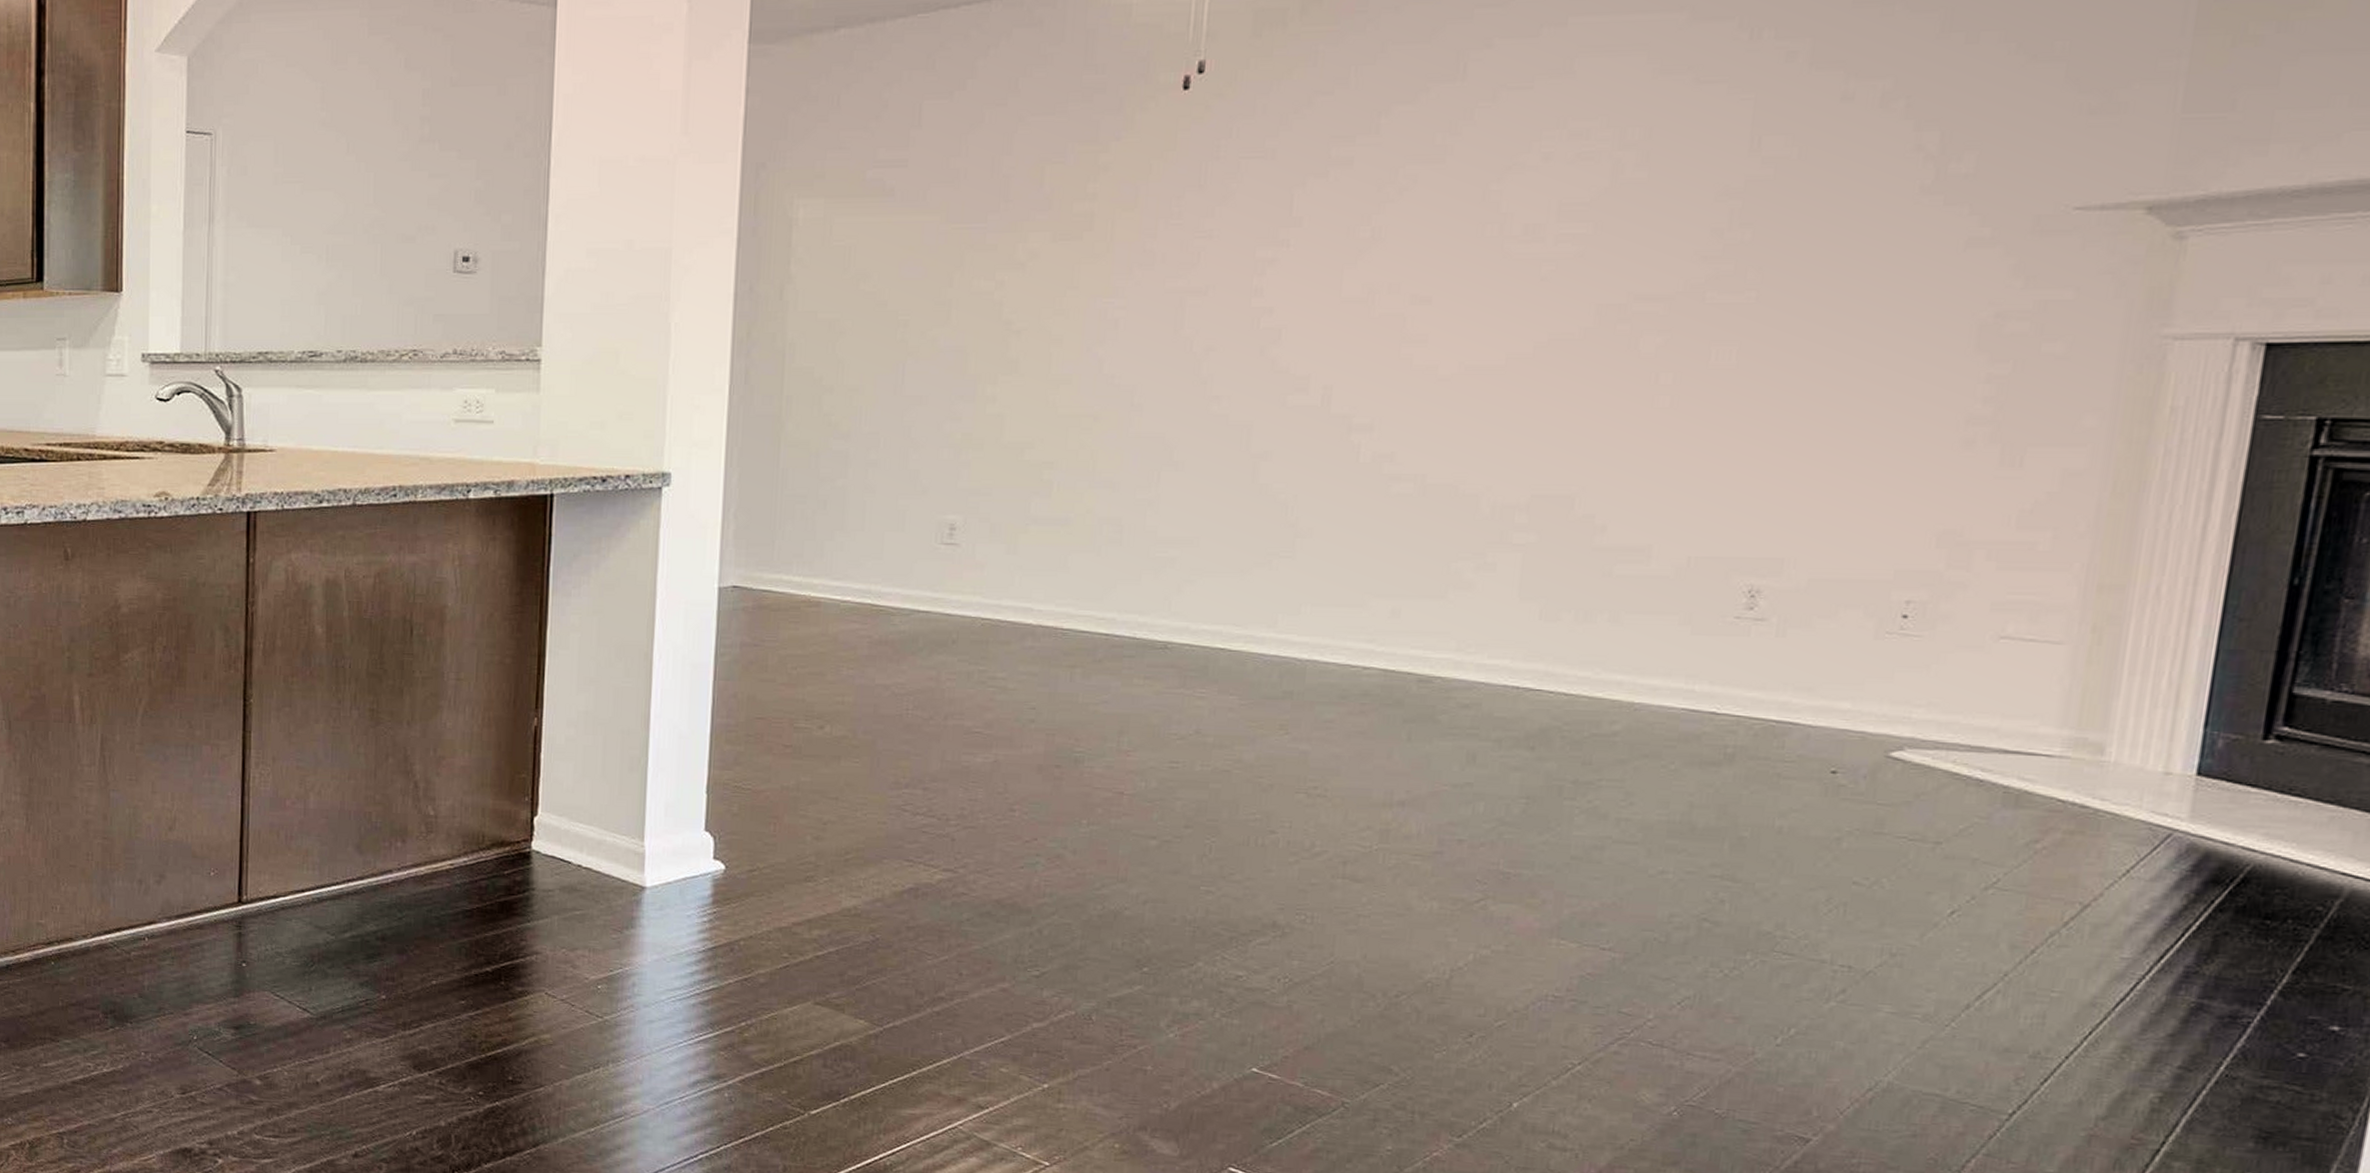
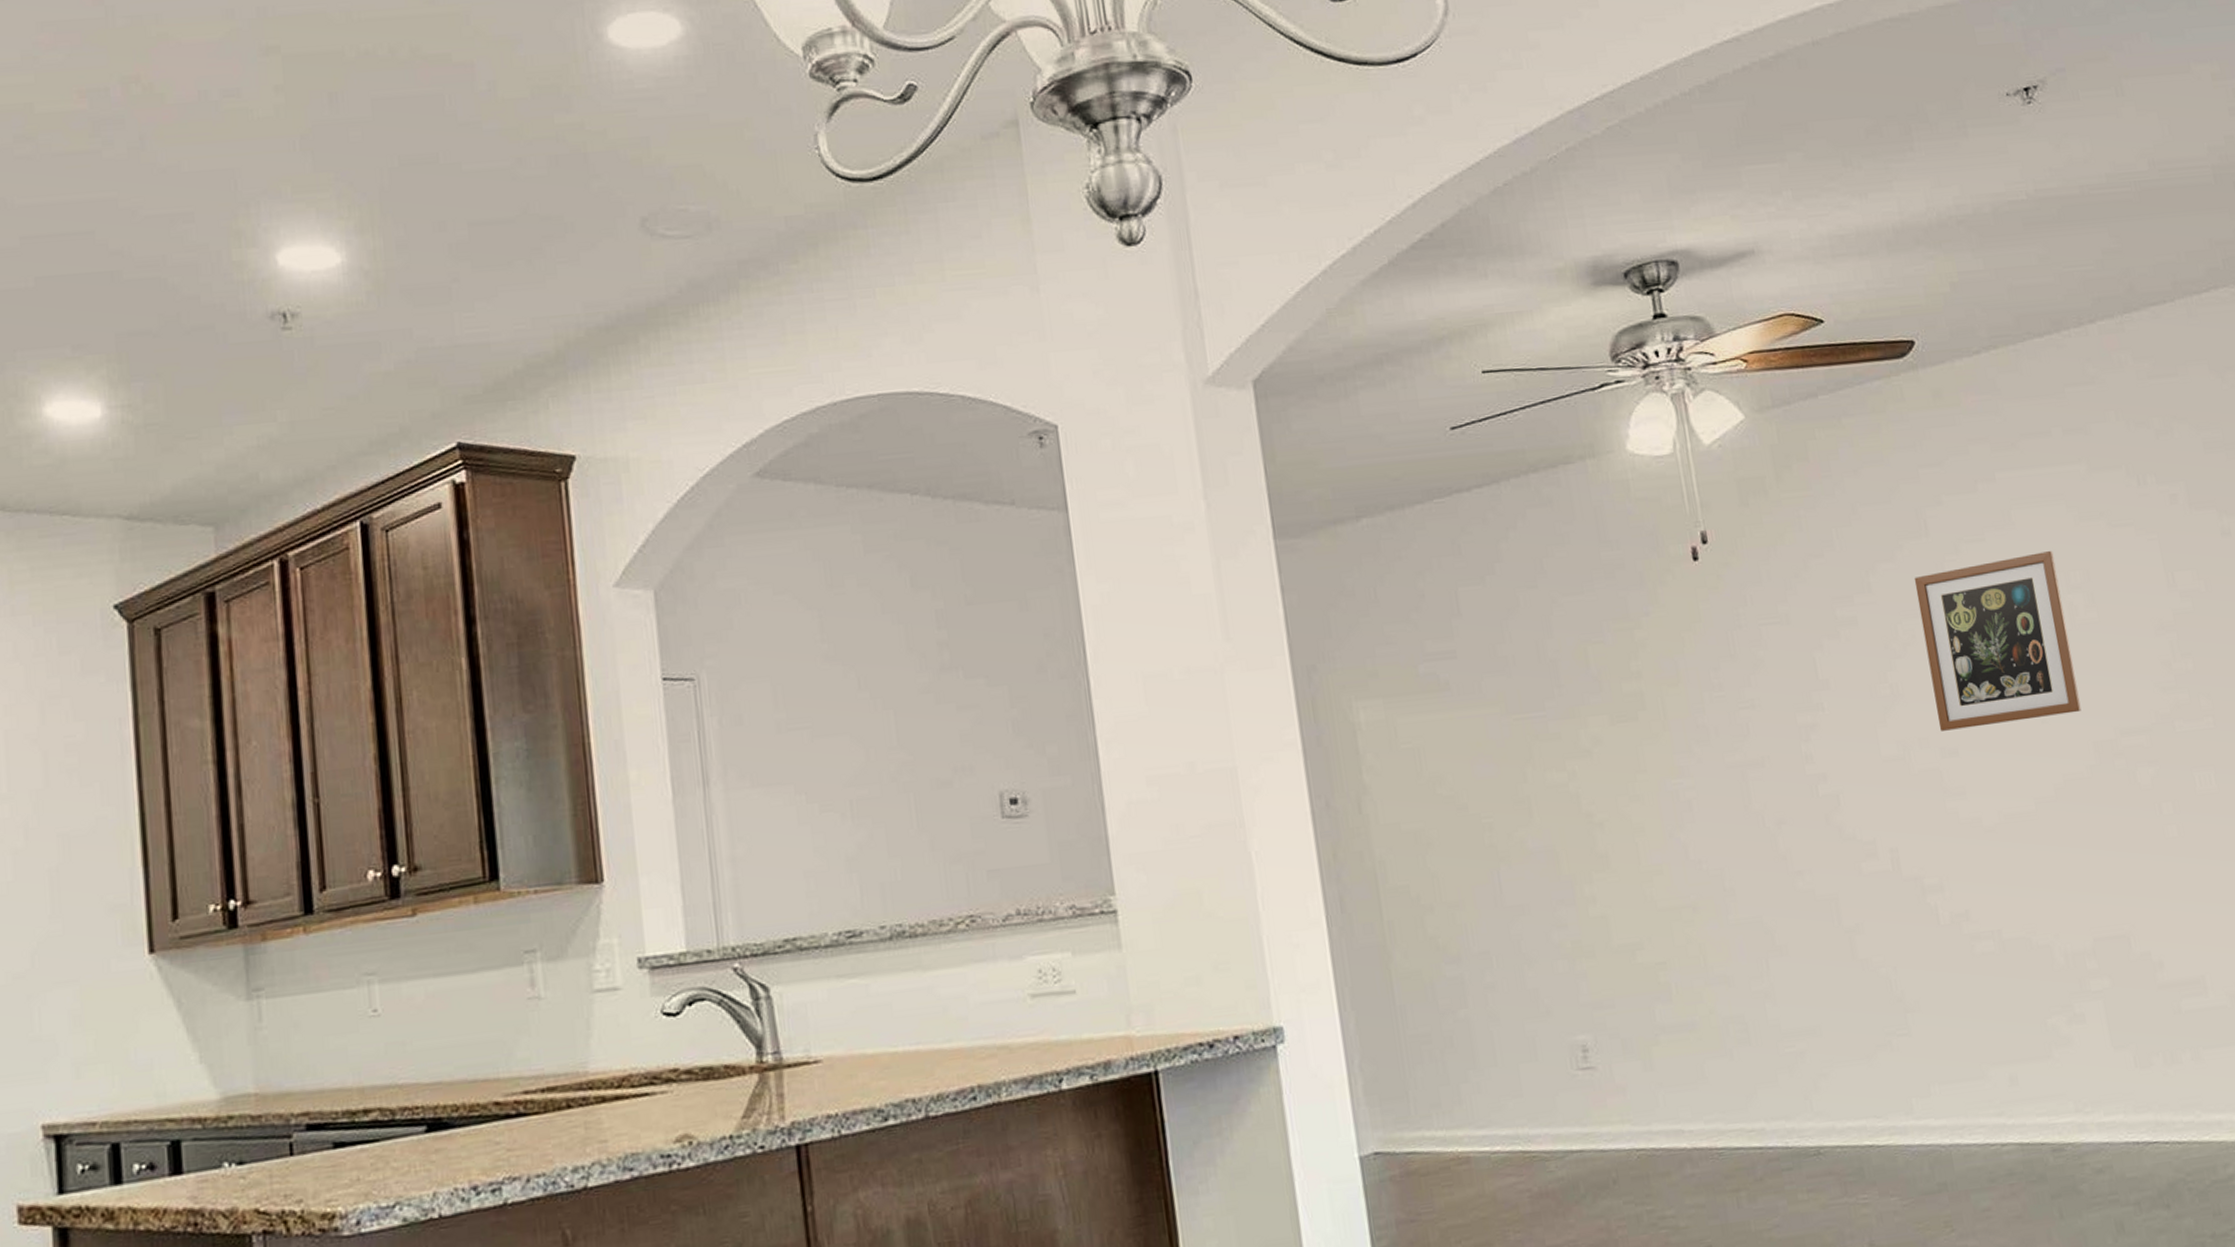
wall art: none [1416,104,1614,278] -> present [1914,551,2082,731]

